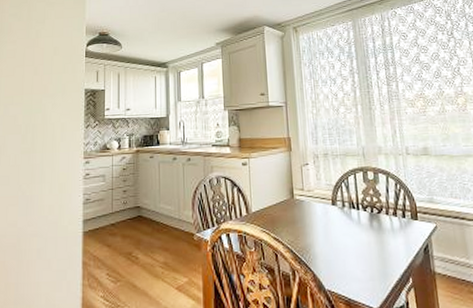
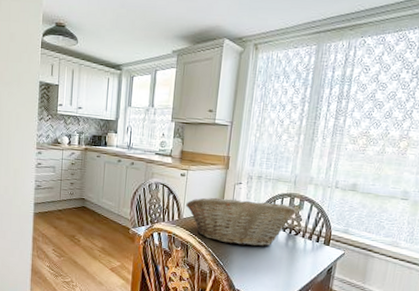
fruit basket: none [253,180,372,236] -> present [186,197,296,247]

